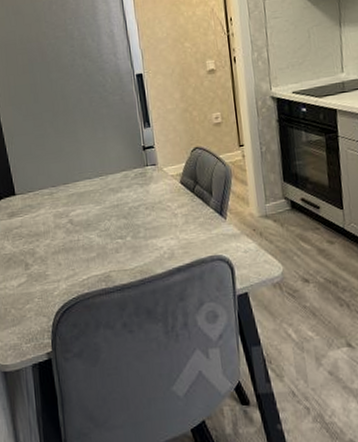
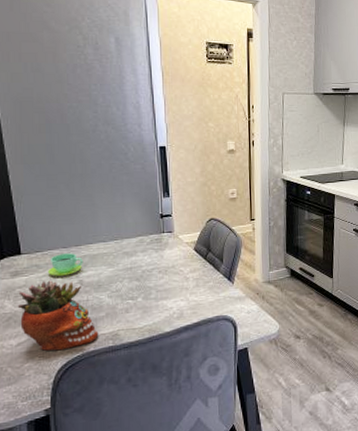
succulent planter: none [15,219,92,293] -> present [17,279,99,351]
cup: none [39,192,72,216] -> present [47,253,83,276]

